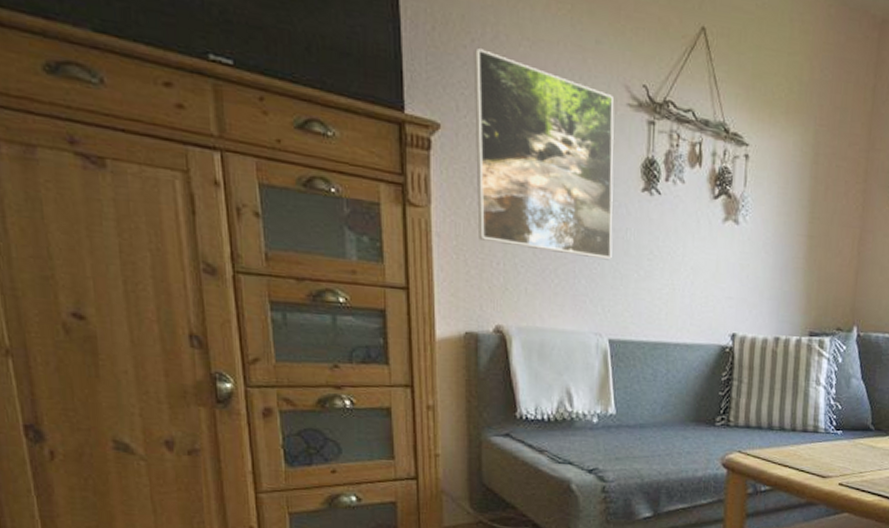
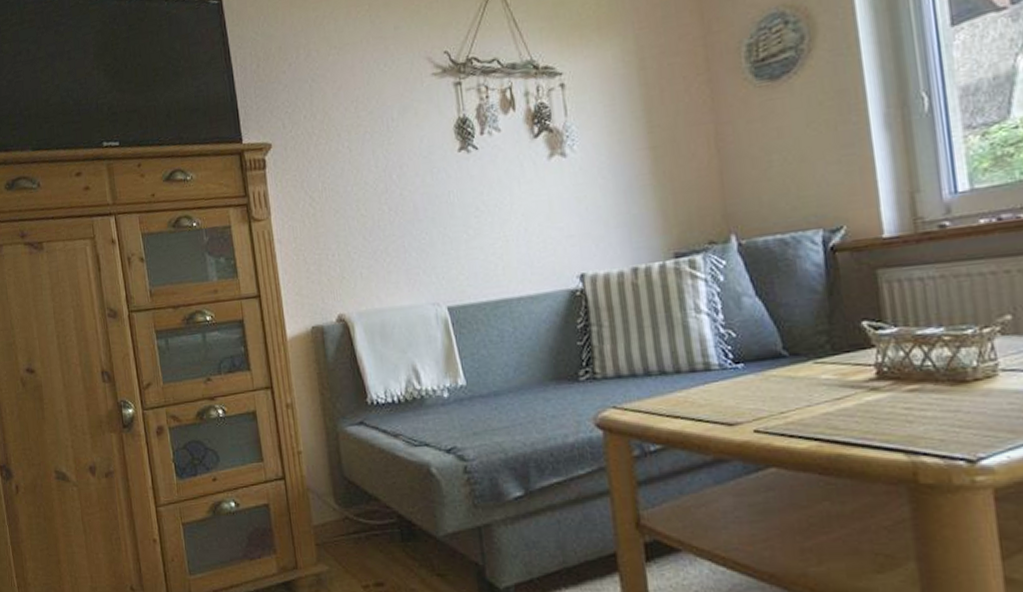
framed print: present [473,48,614,260] -> none [291,69,439,237]

